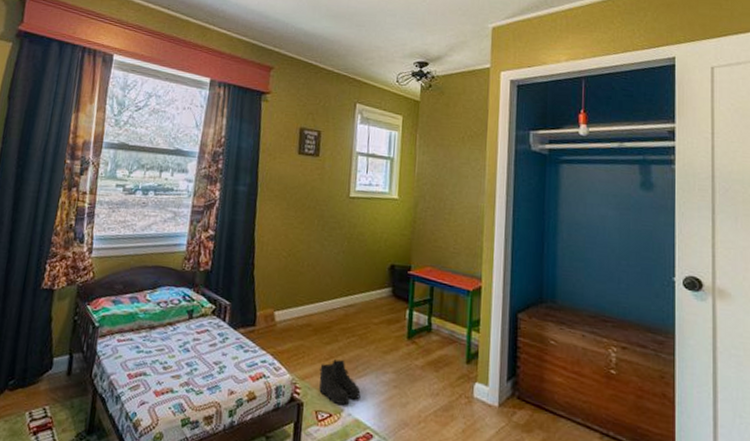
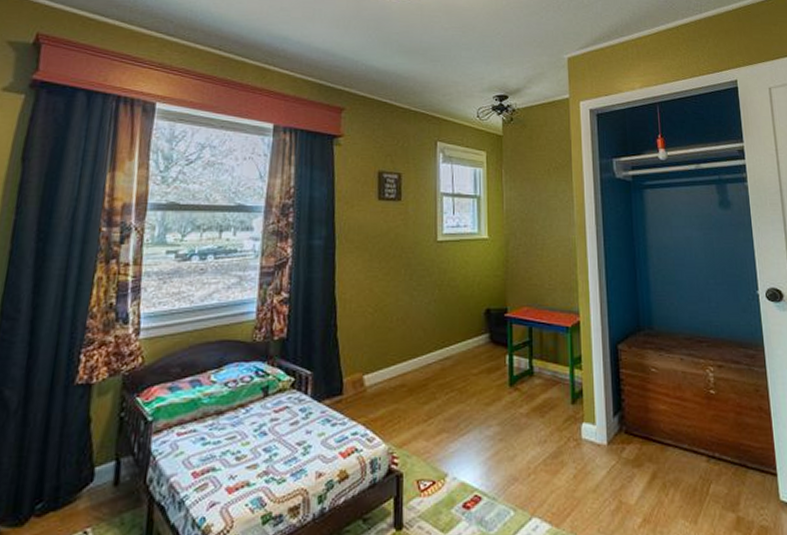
boots: present [319,359,361,406] -> none [418,418,465,470]

